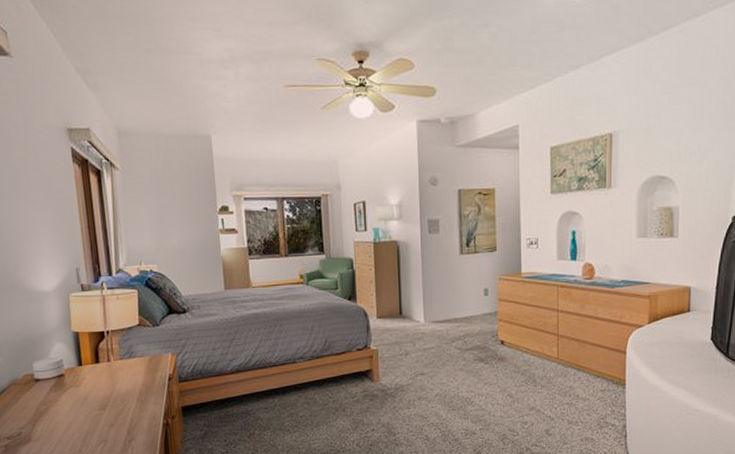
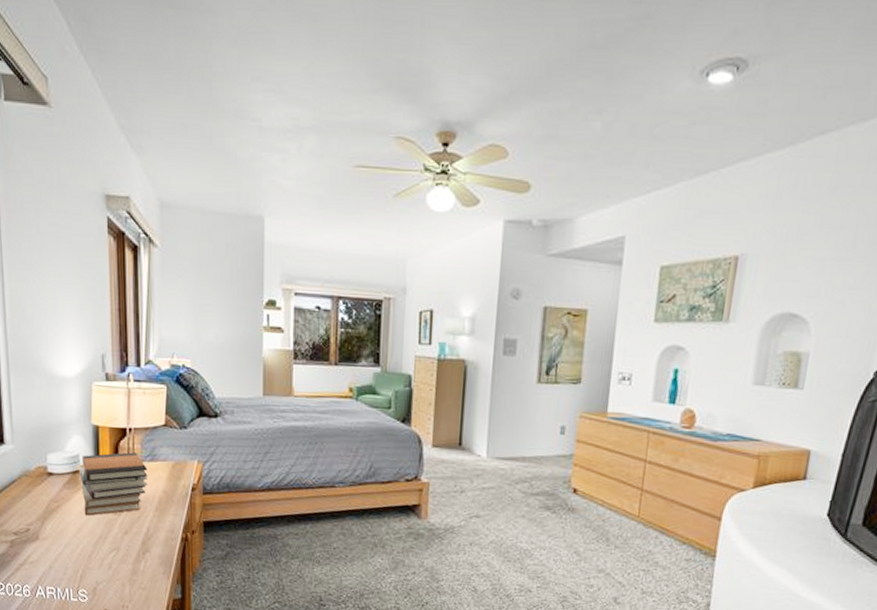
book stack: none [63,352,128,414] -> present [79,452,148,516]

